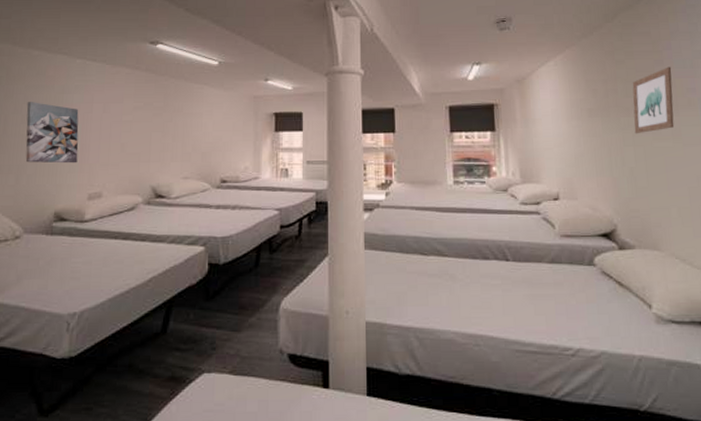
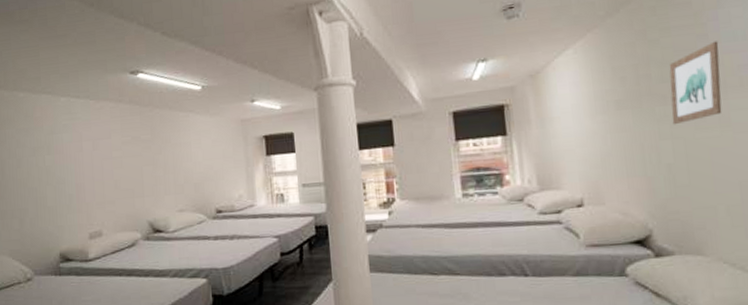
wall art: present [25,102,79,164] -> none [20,145,75,207]

